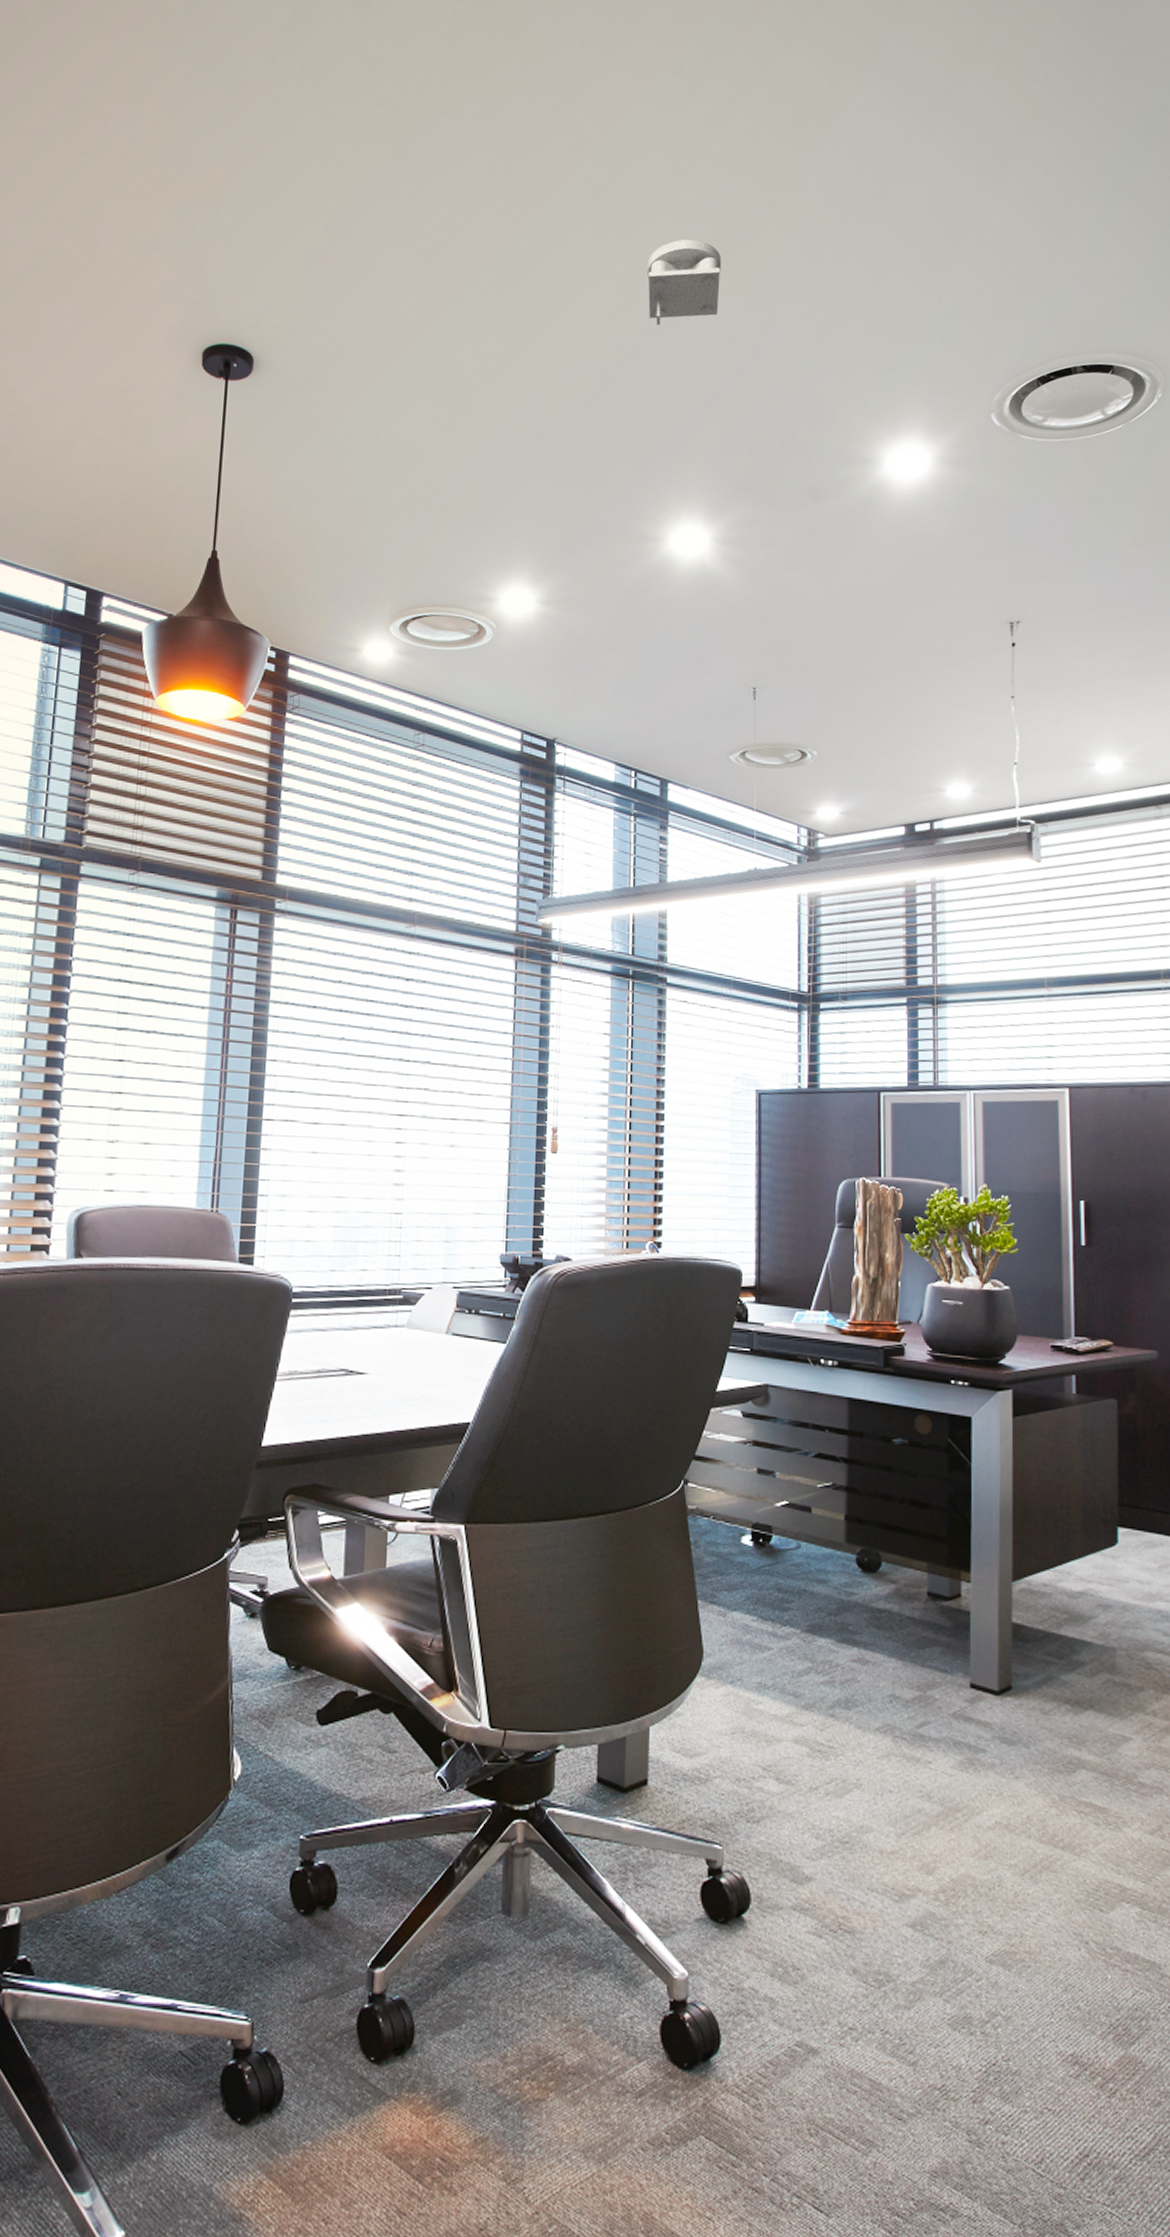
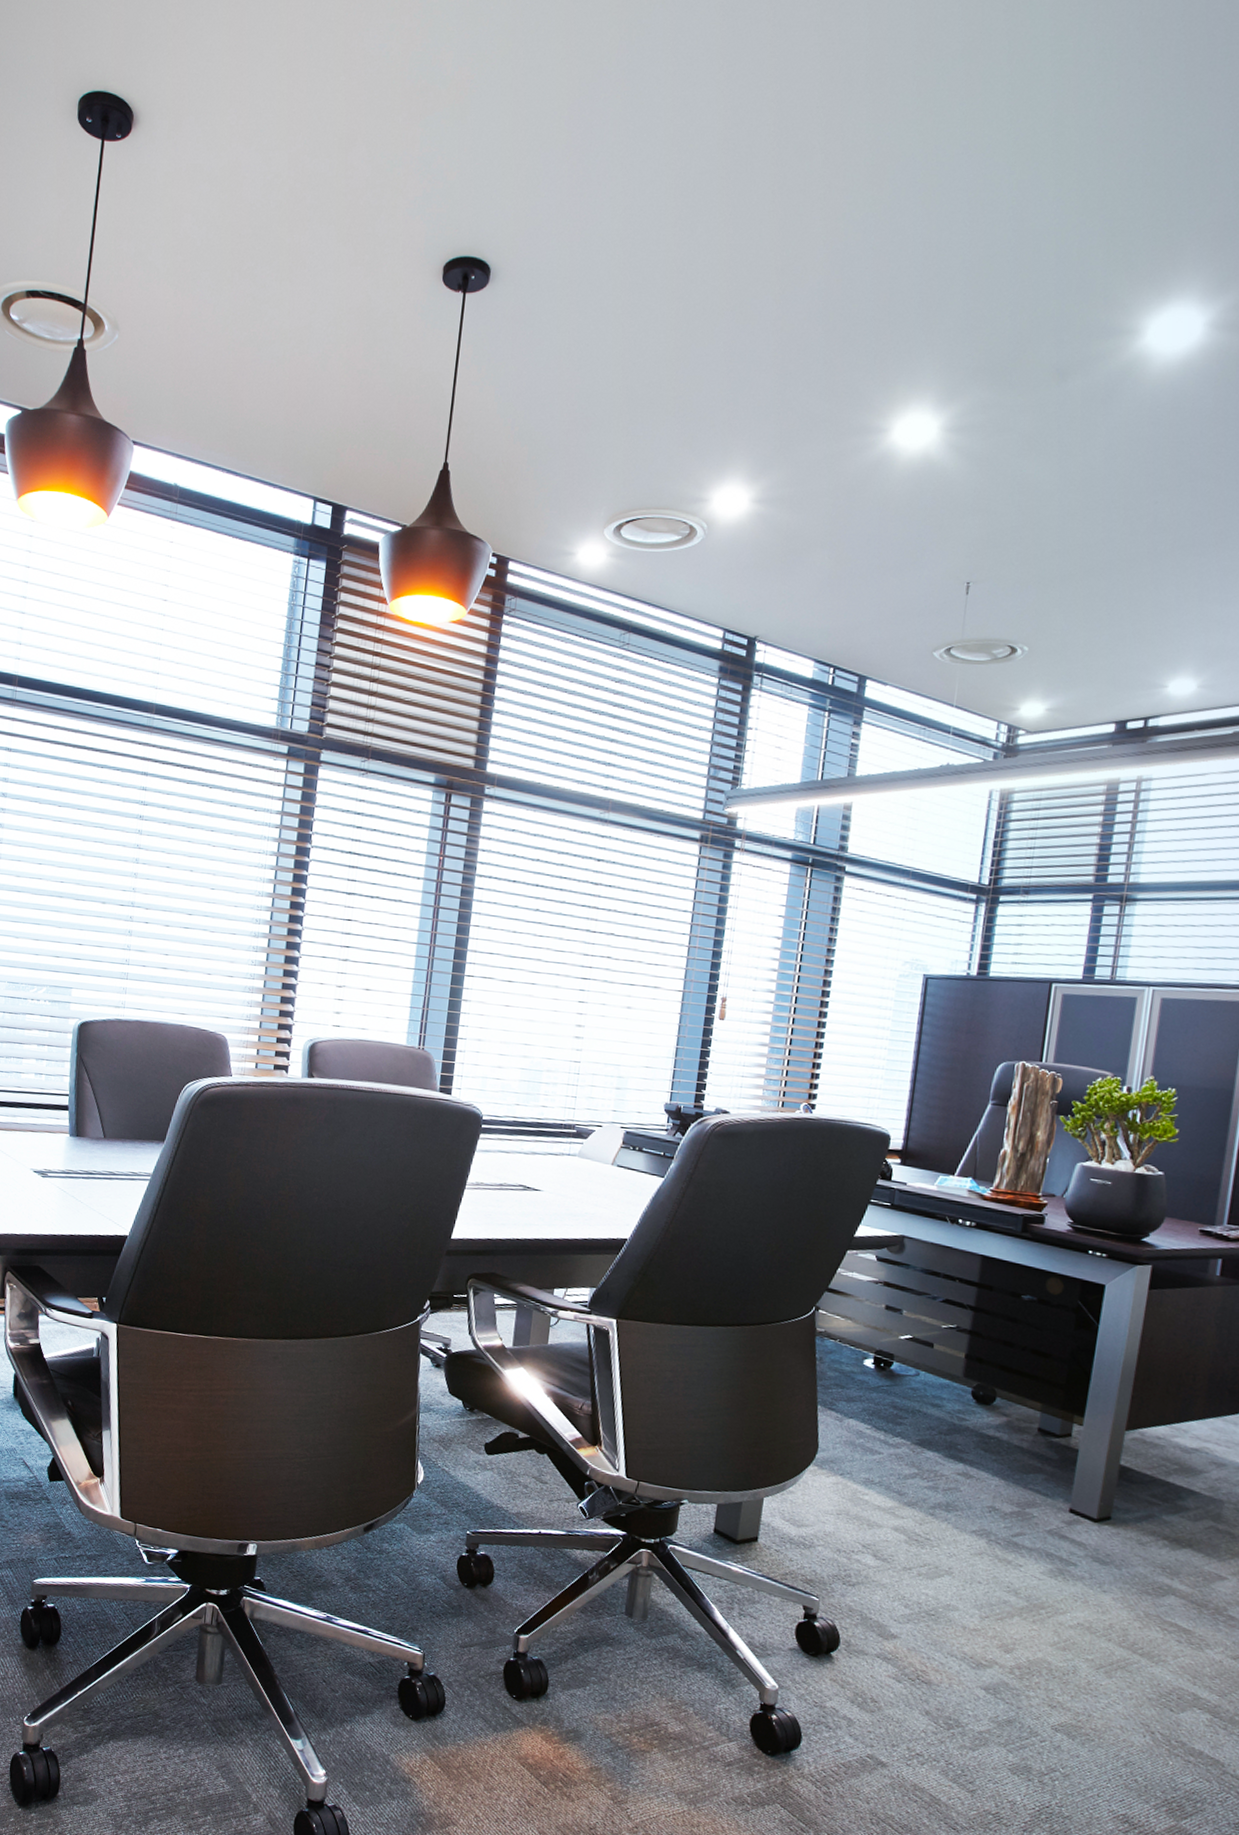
smoke detector: present [647,239,722,326] -> none [897,94,987,197]

